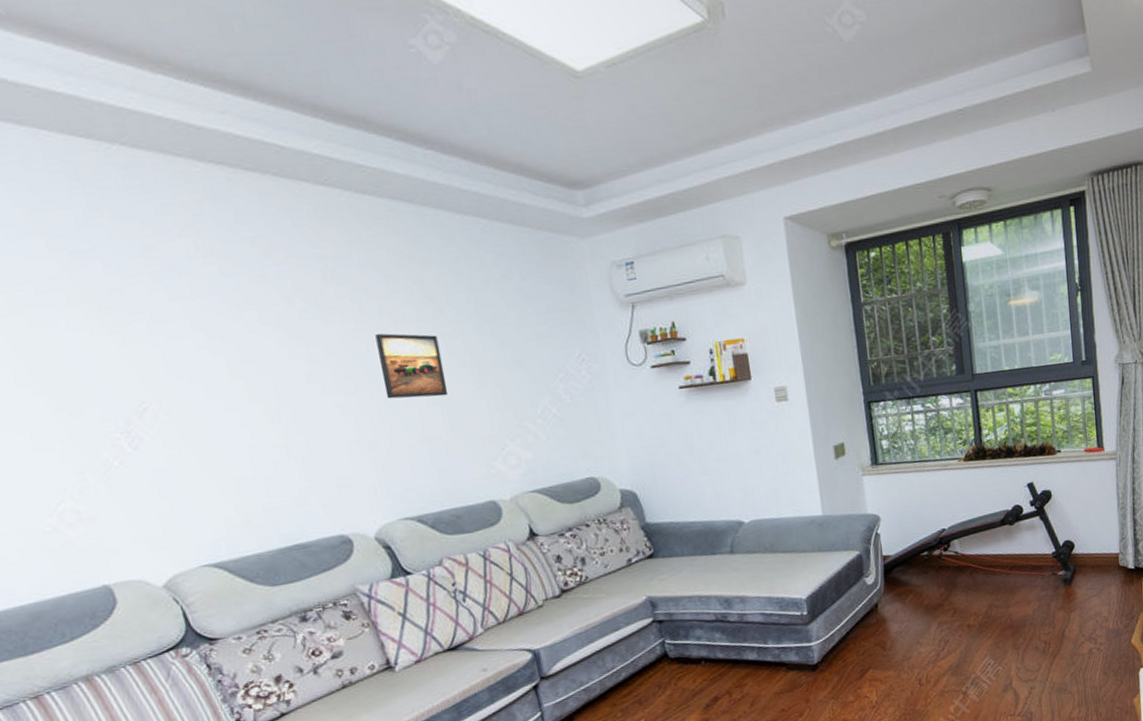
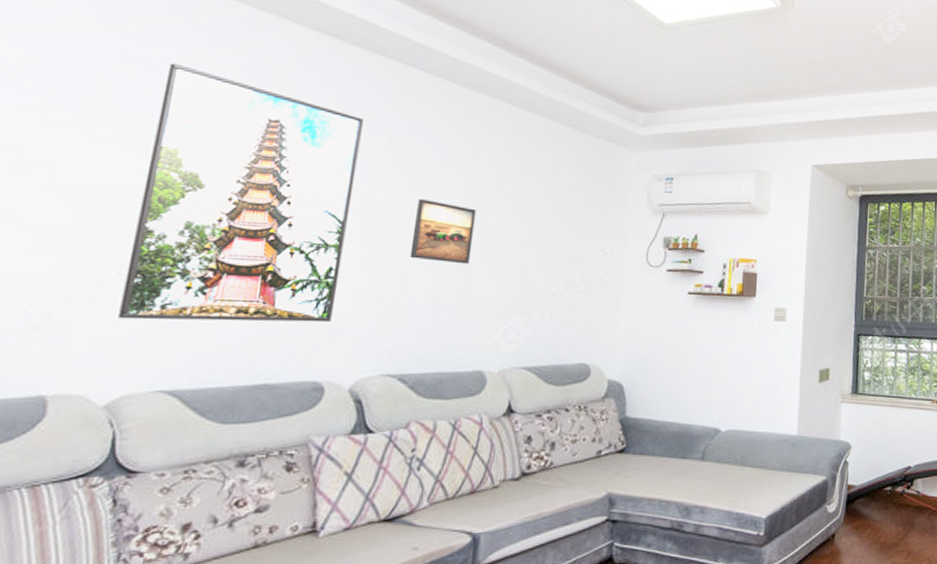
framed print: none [73,229,335,505] -> present [118,63,363,323]

